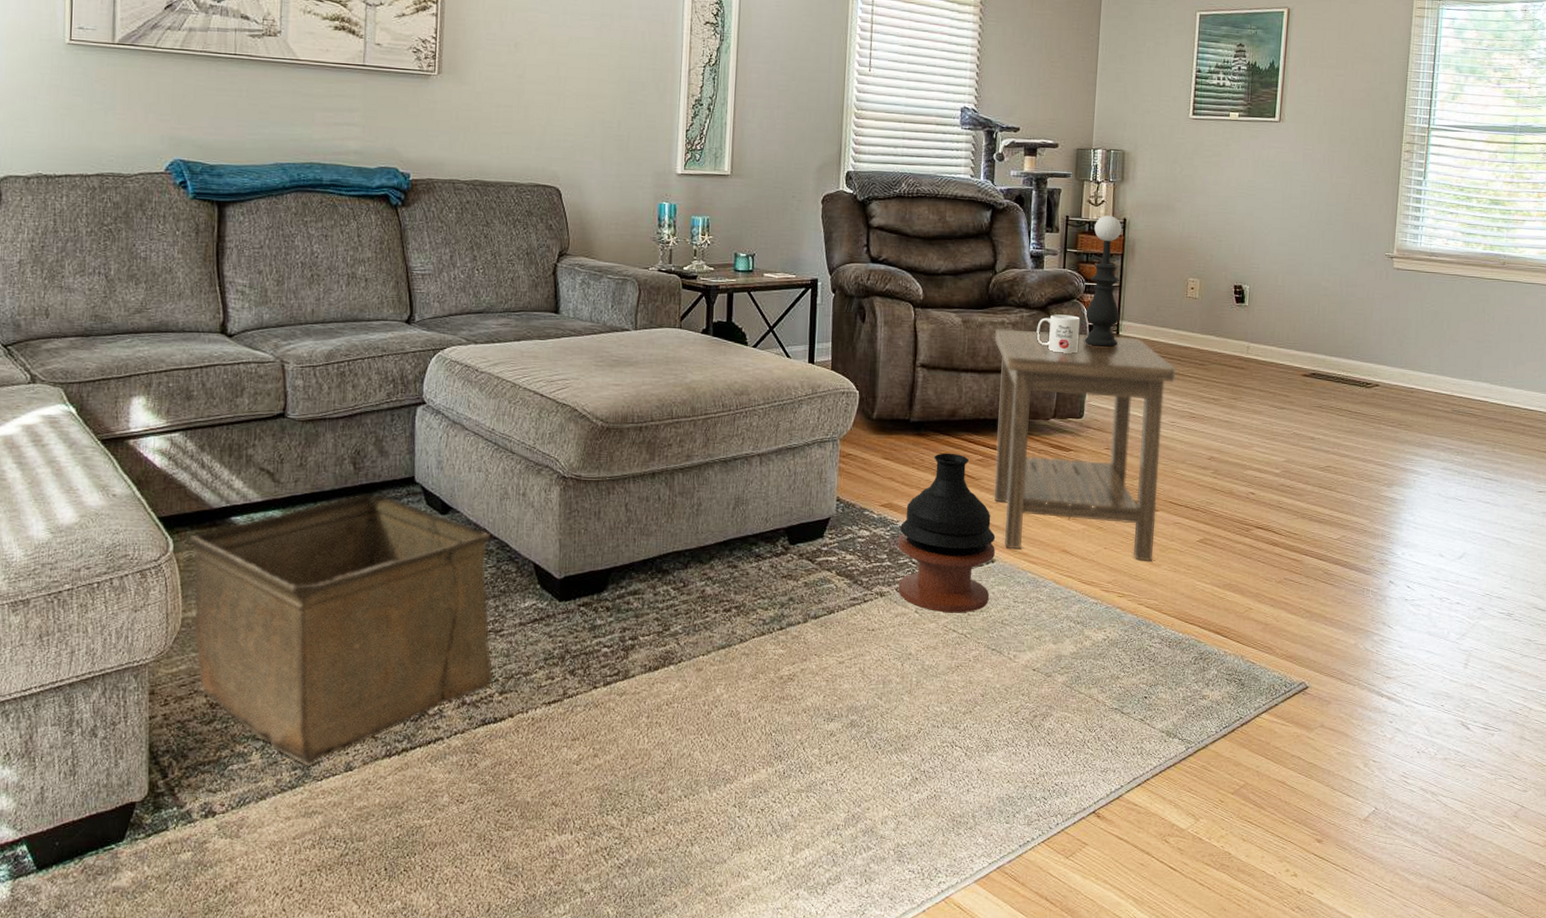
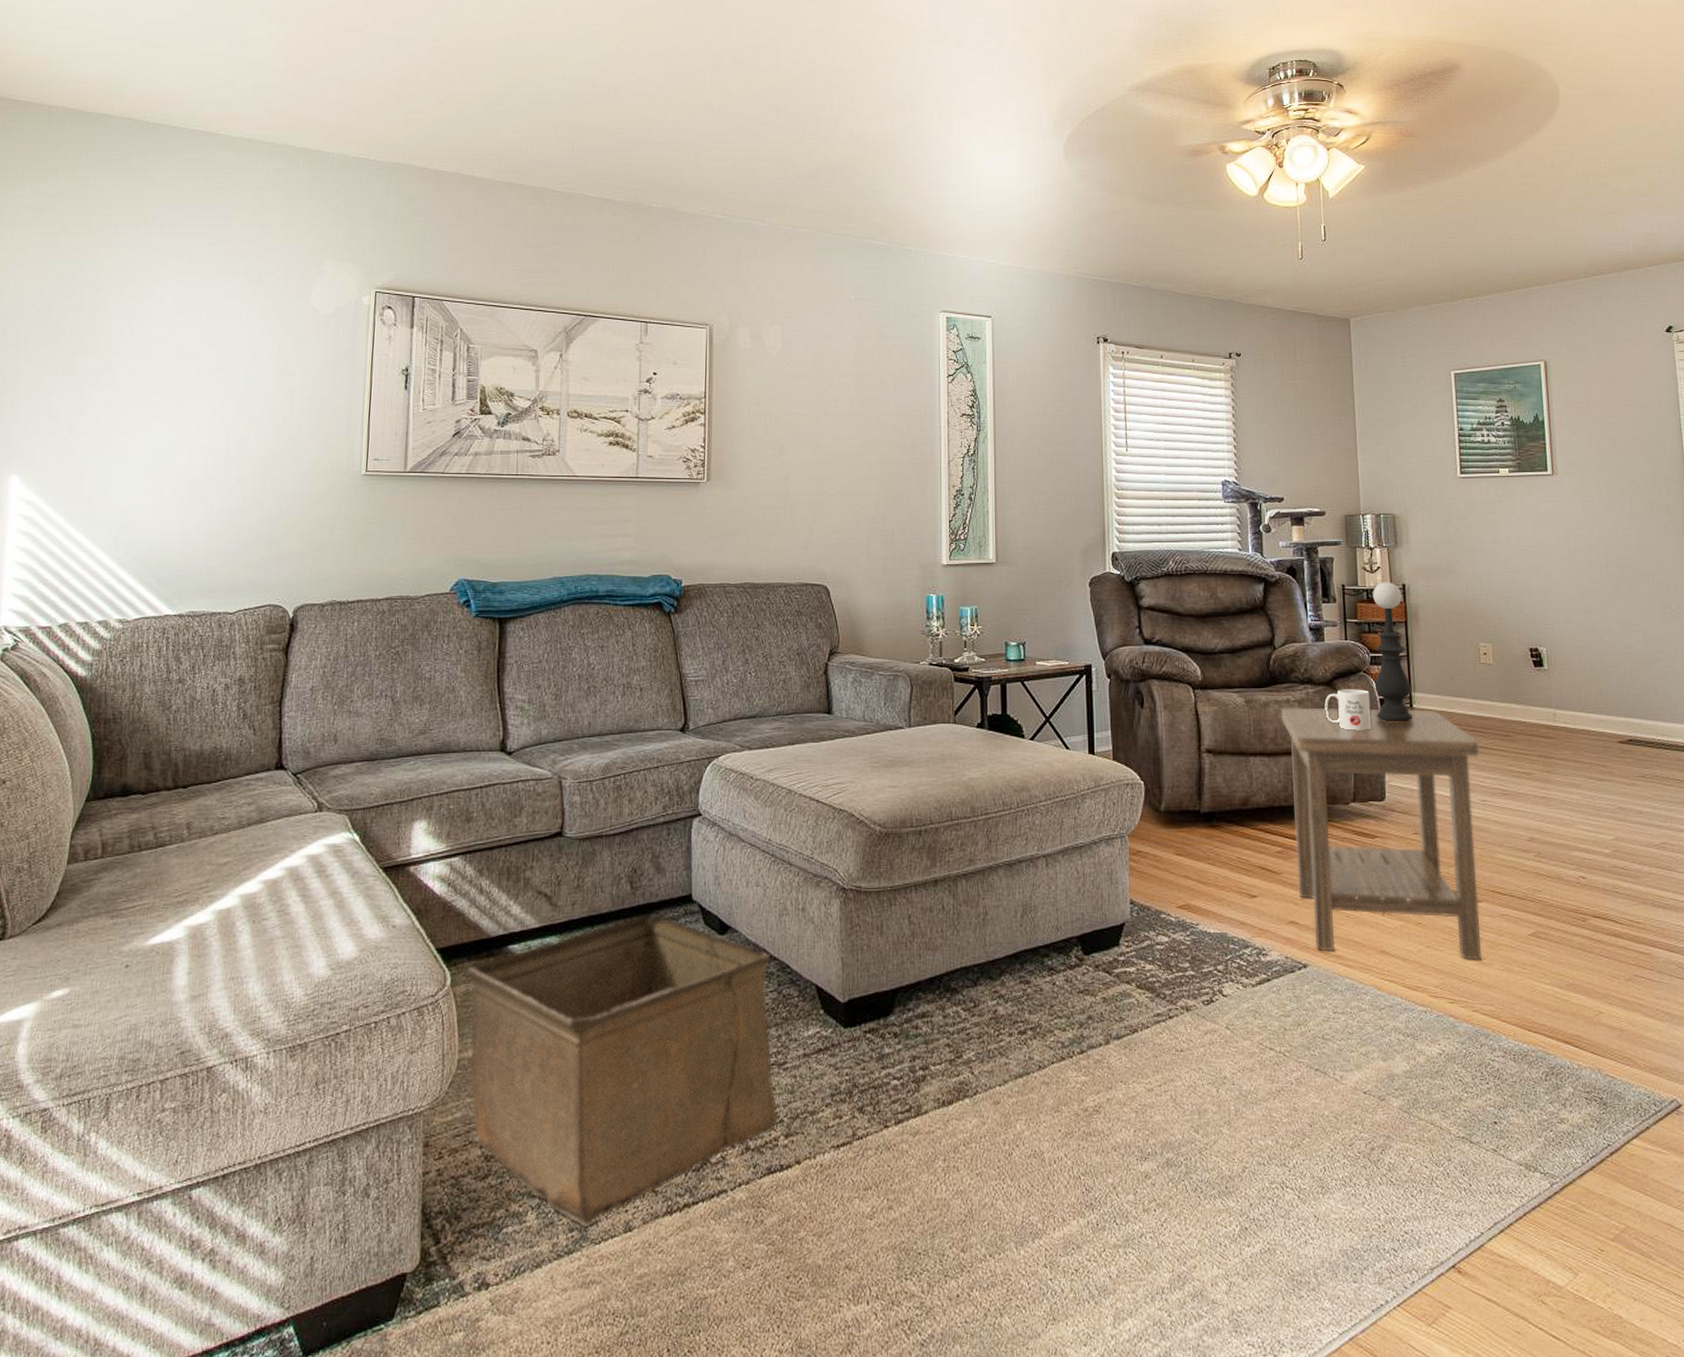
vase: present [897,453,996,613] -> none [1199,845,1307,1028]

